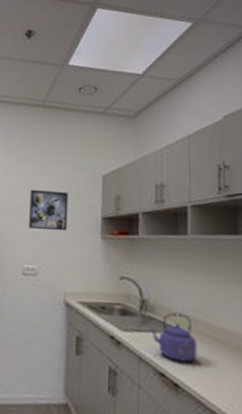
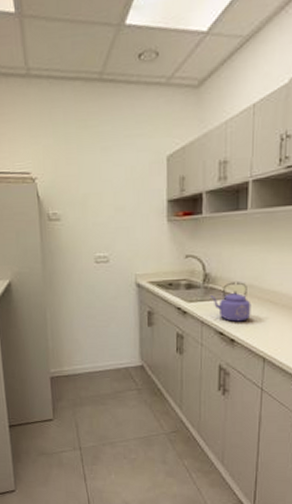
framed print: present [29,189,68,231] -> none [95,176,135,218]

